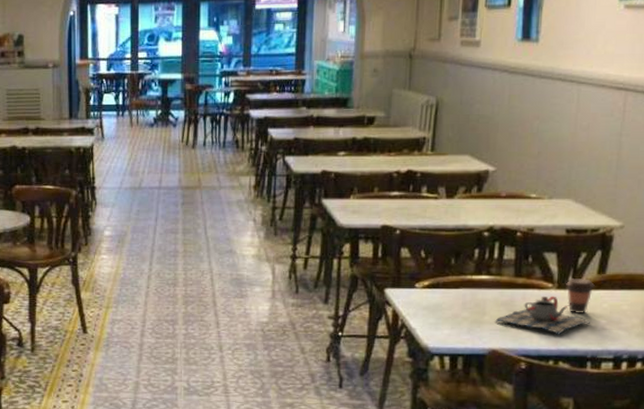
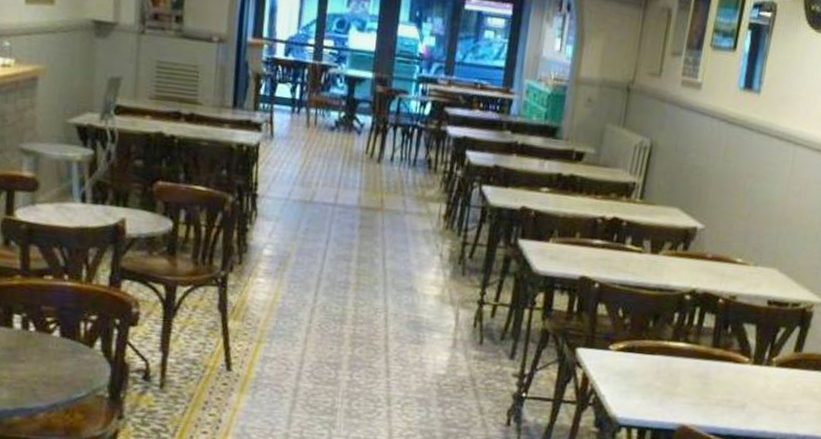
teapot: present [495,296,590,335] -> none [688,371,782,414]
coffee cup: present [566,278,595,314] -> none [762,354,790,394]

